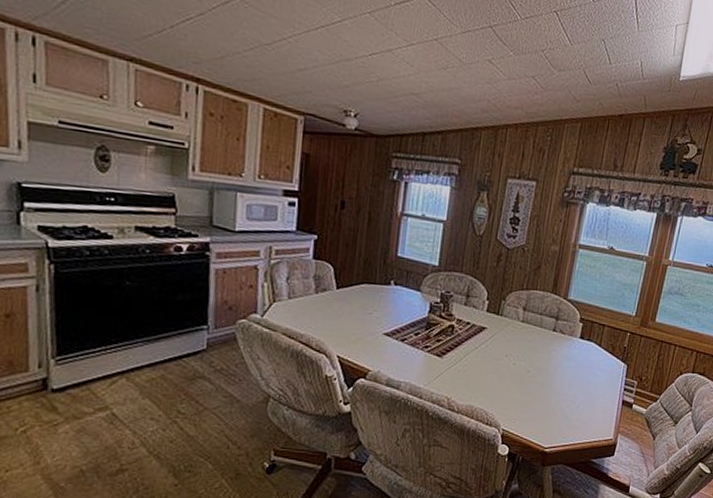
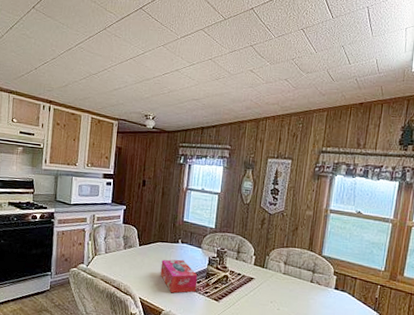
tissue box: none [365,306,416,349] -> present [160,259,198,294]

